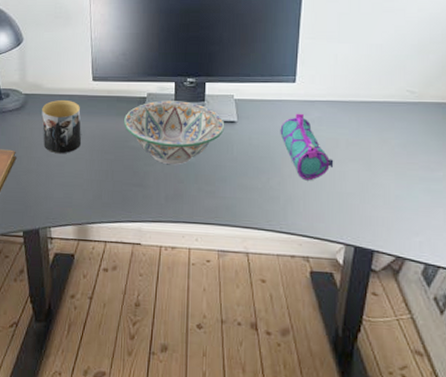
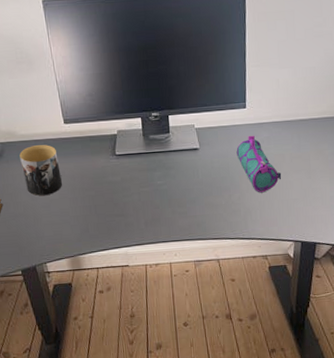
decorative bowl: present [123,100,225,165] -> none [98,134,190,194]

